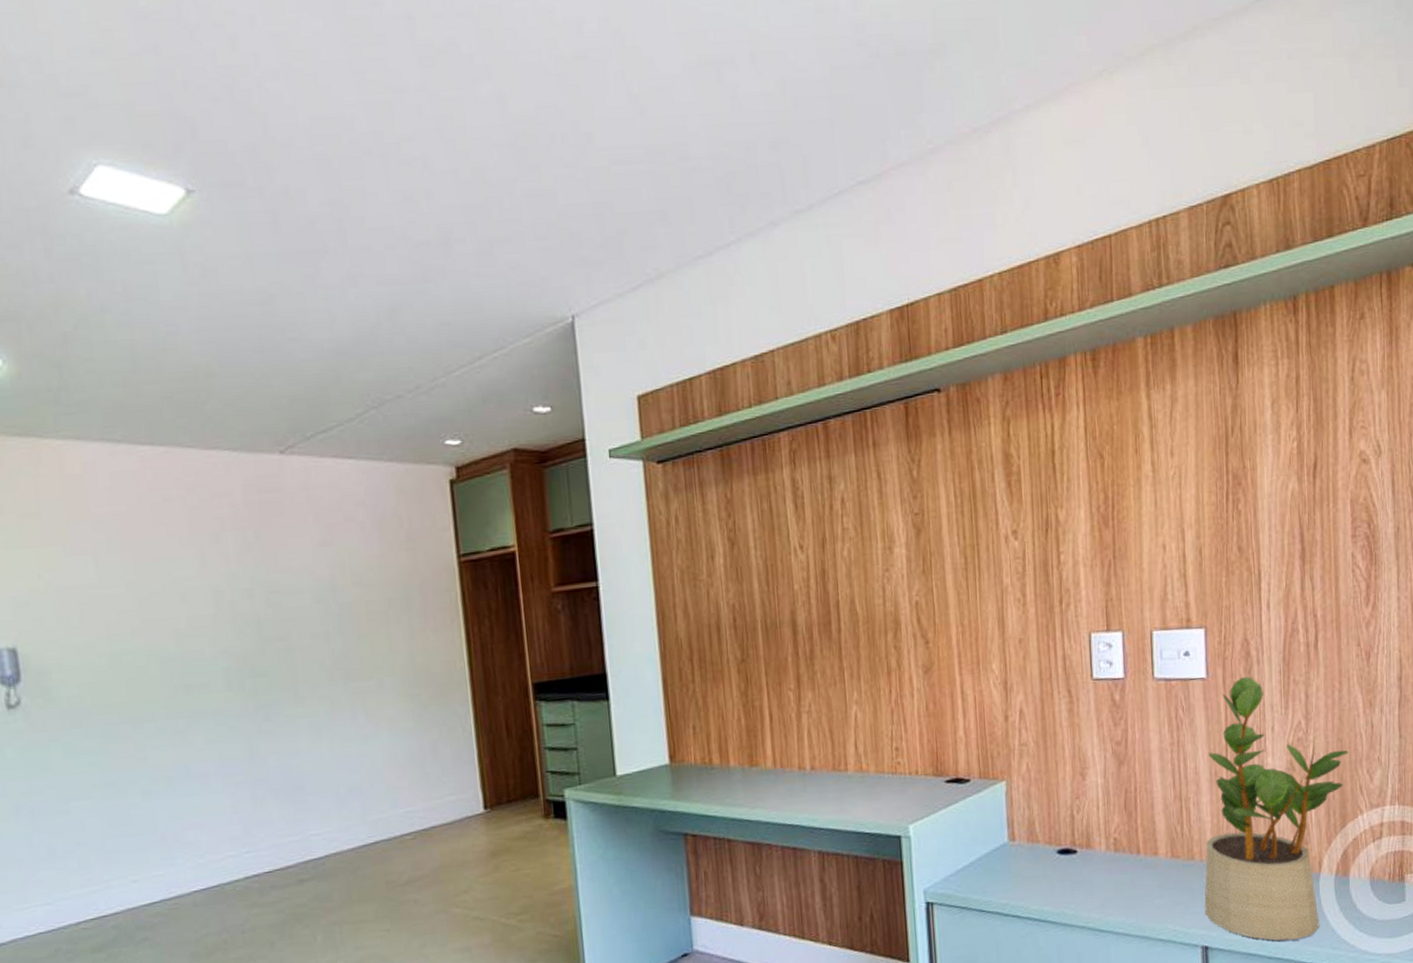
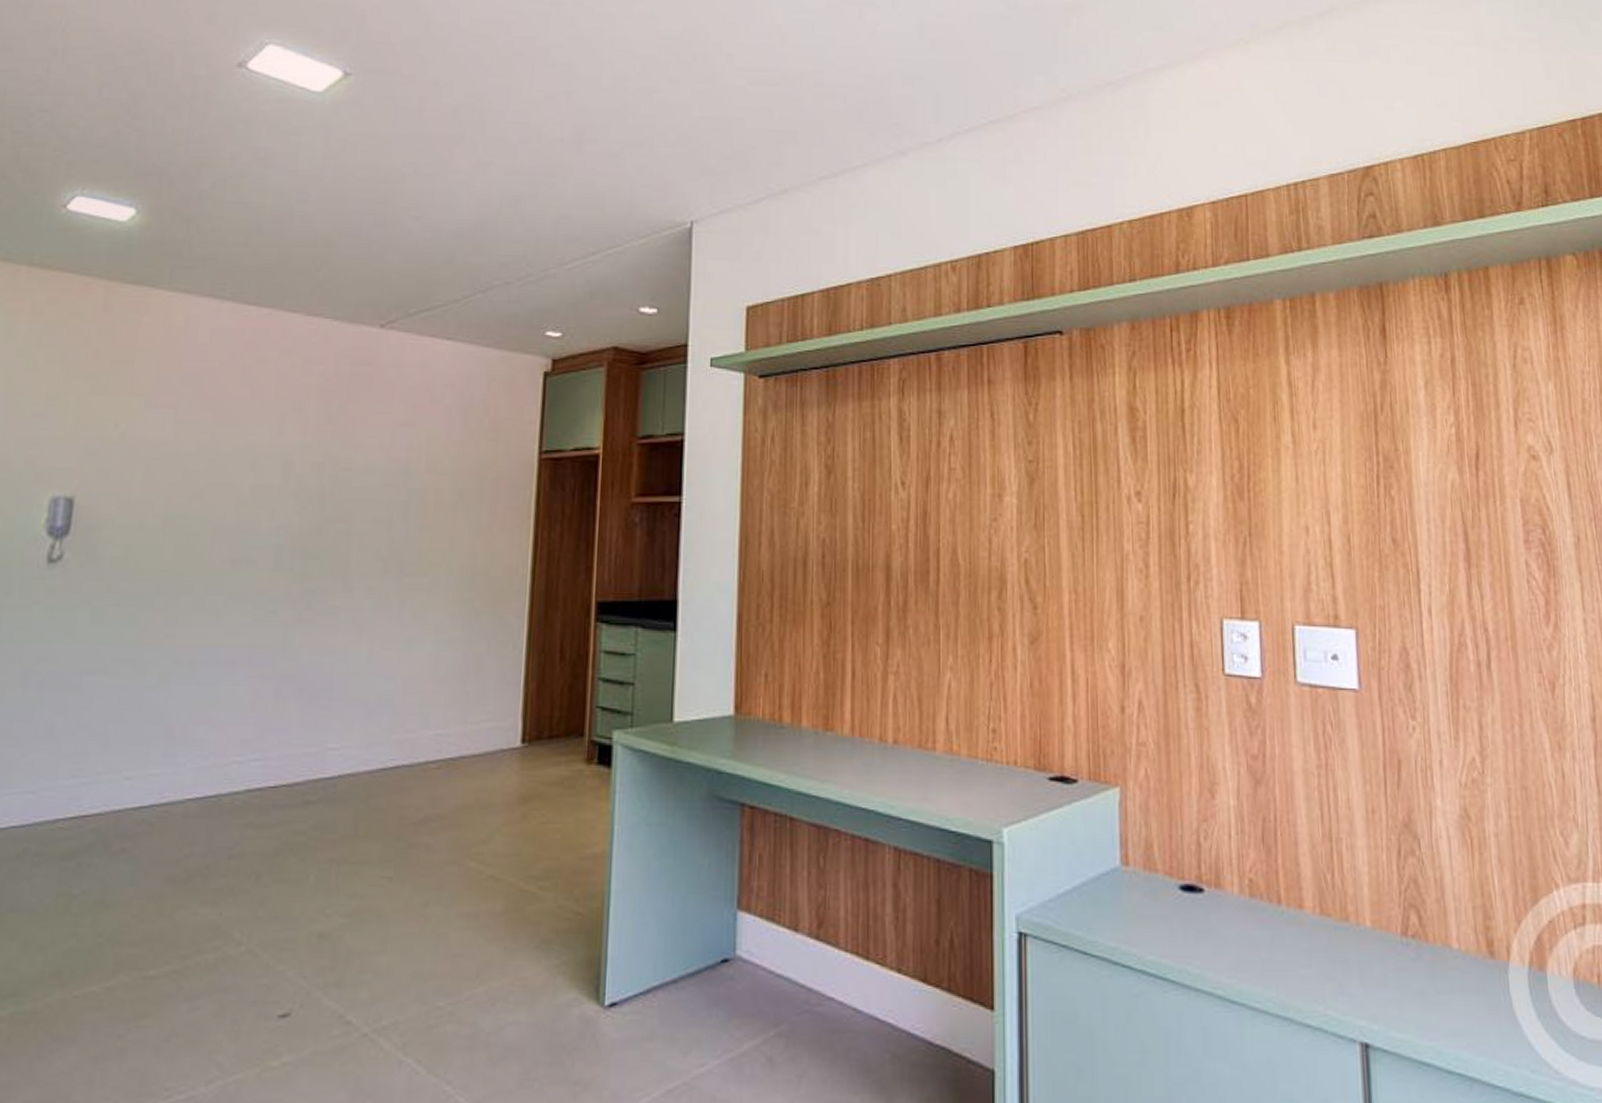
potted plant: present [1204,677,1349,941] -> none [1362,694,1537,1051]

